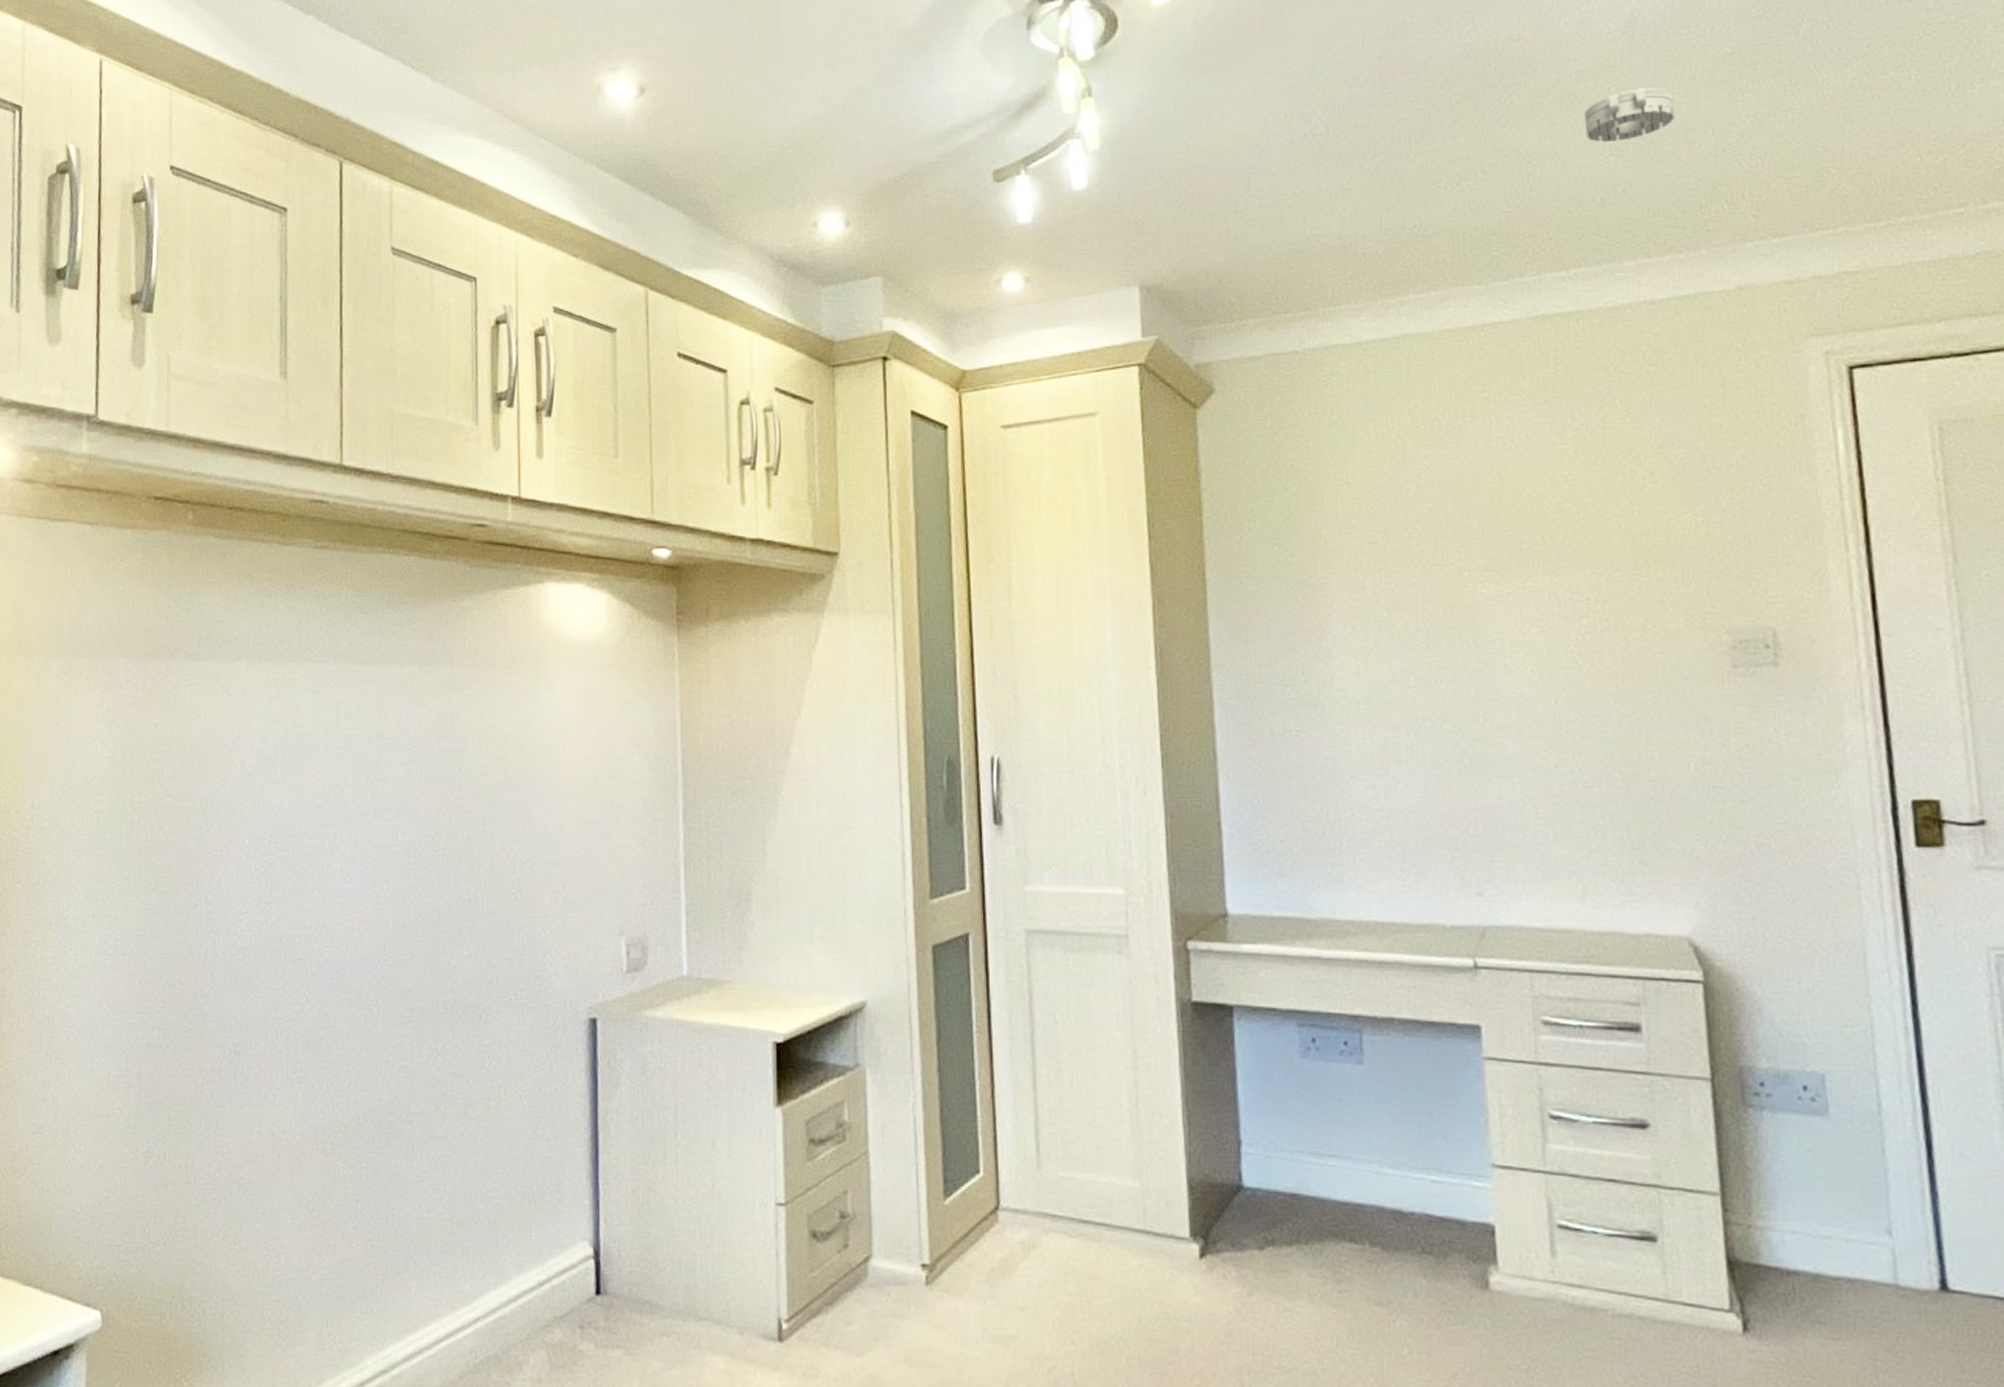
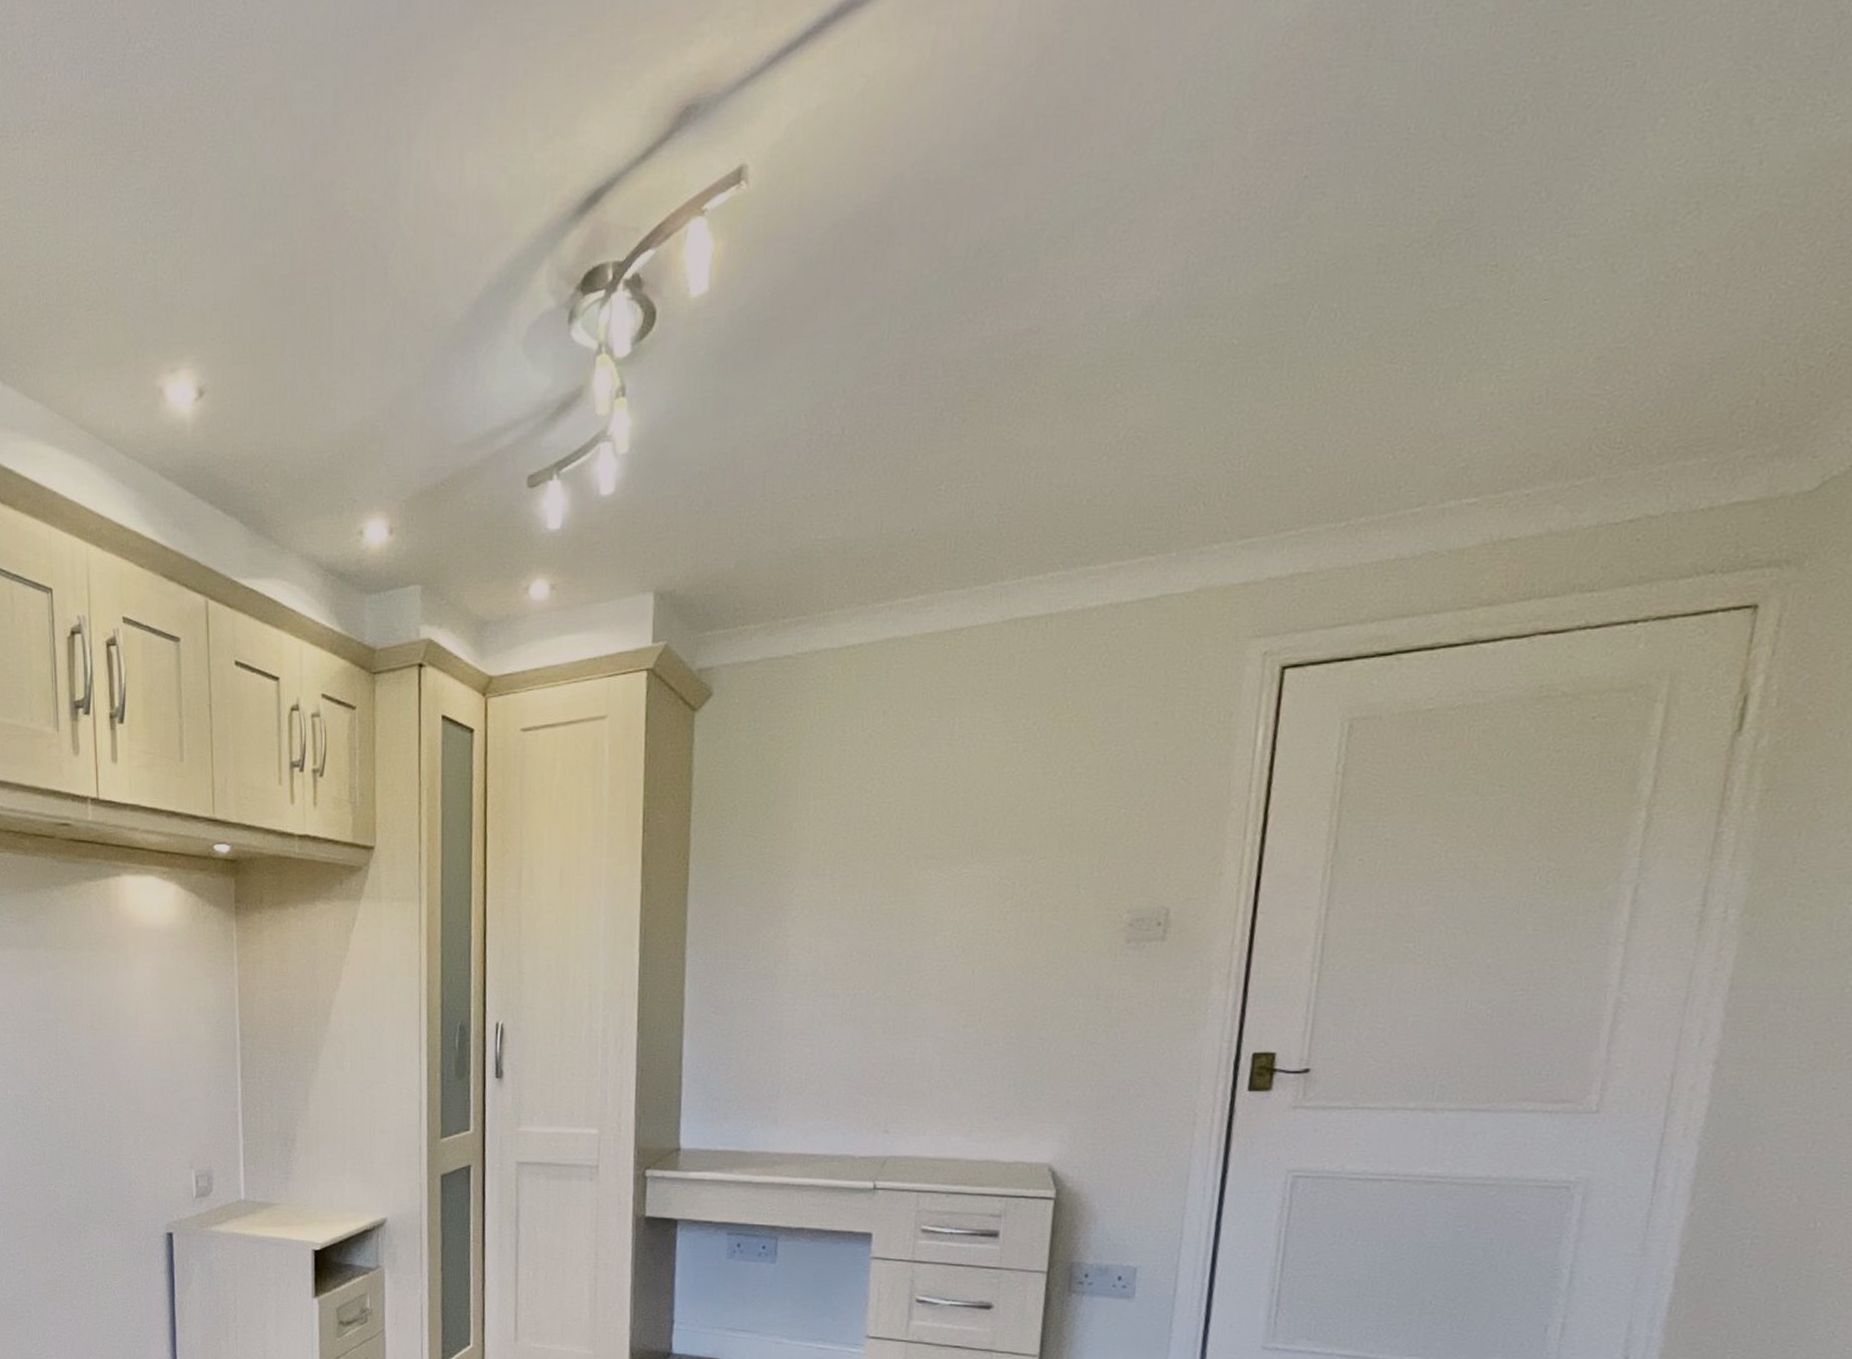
smoke detector: present [1583,87,1676,143] -> none [1085,382,1175,442]

